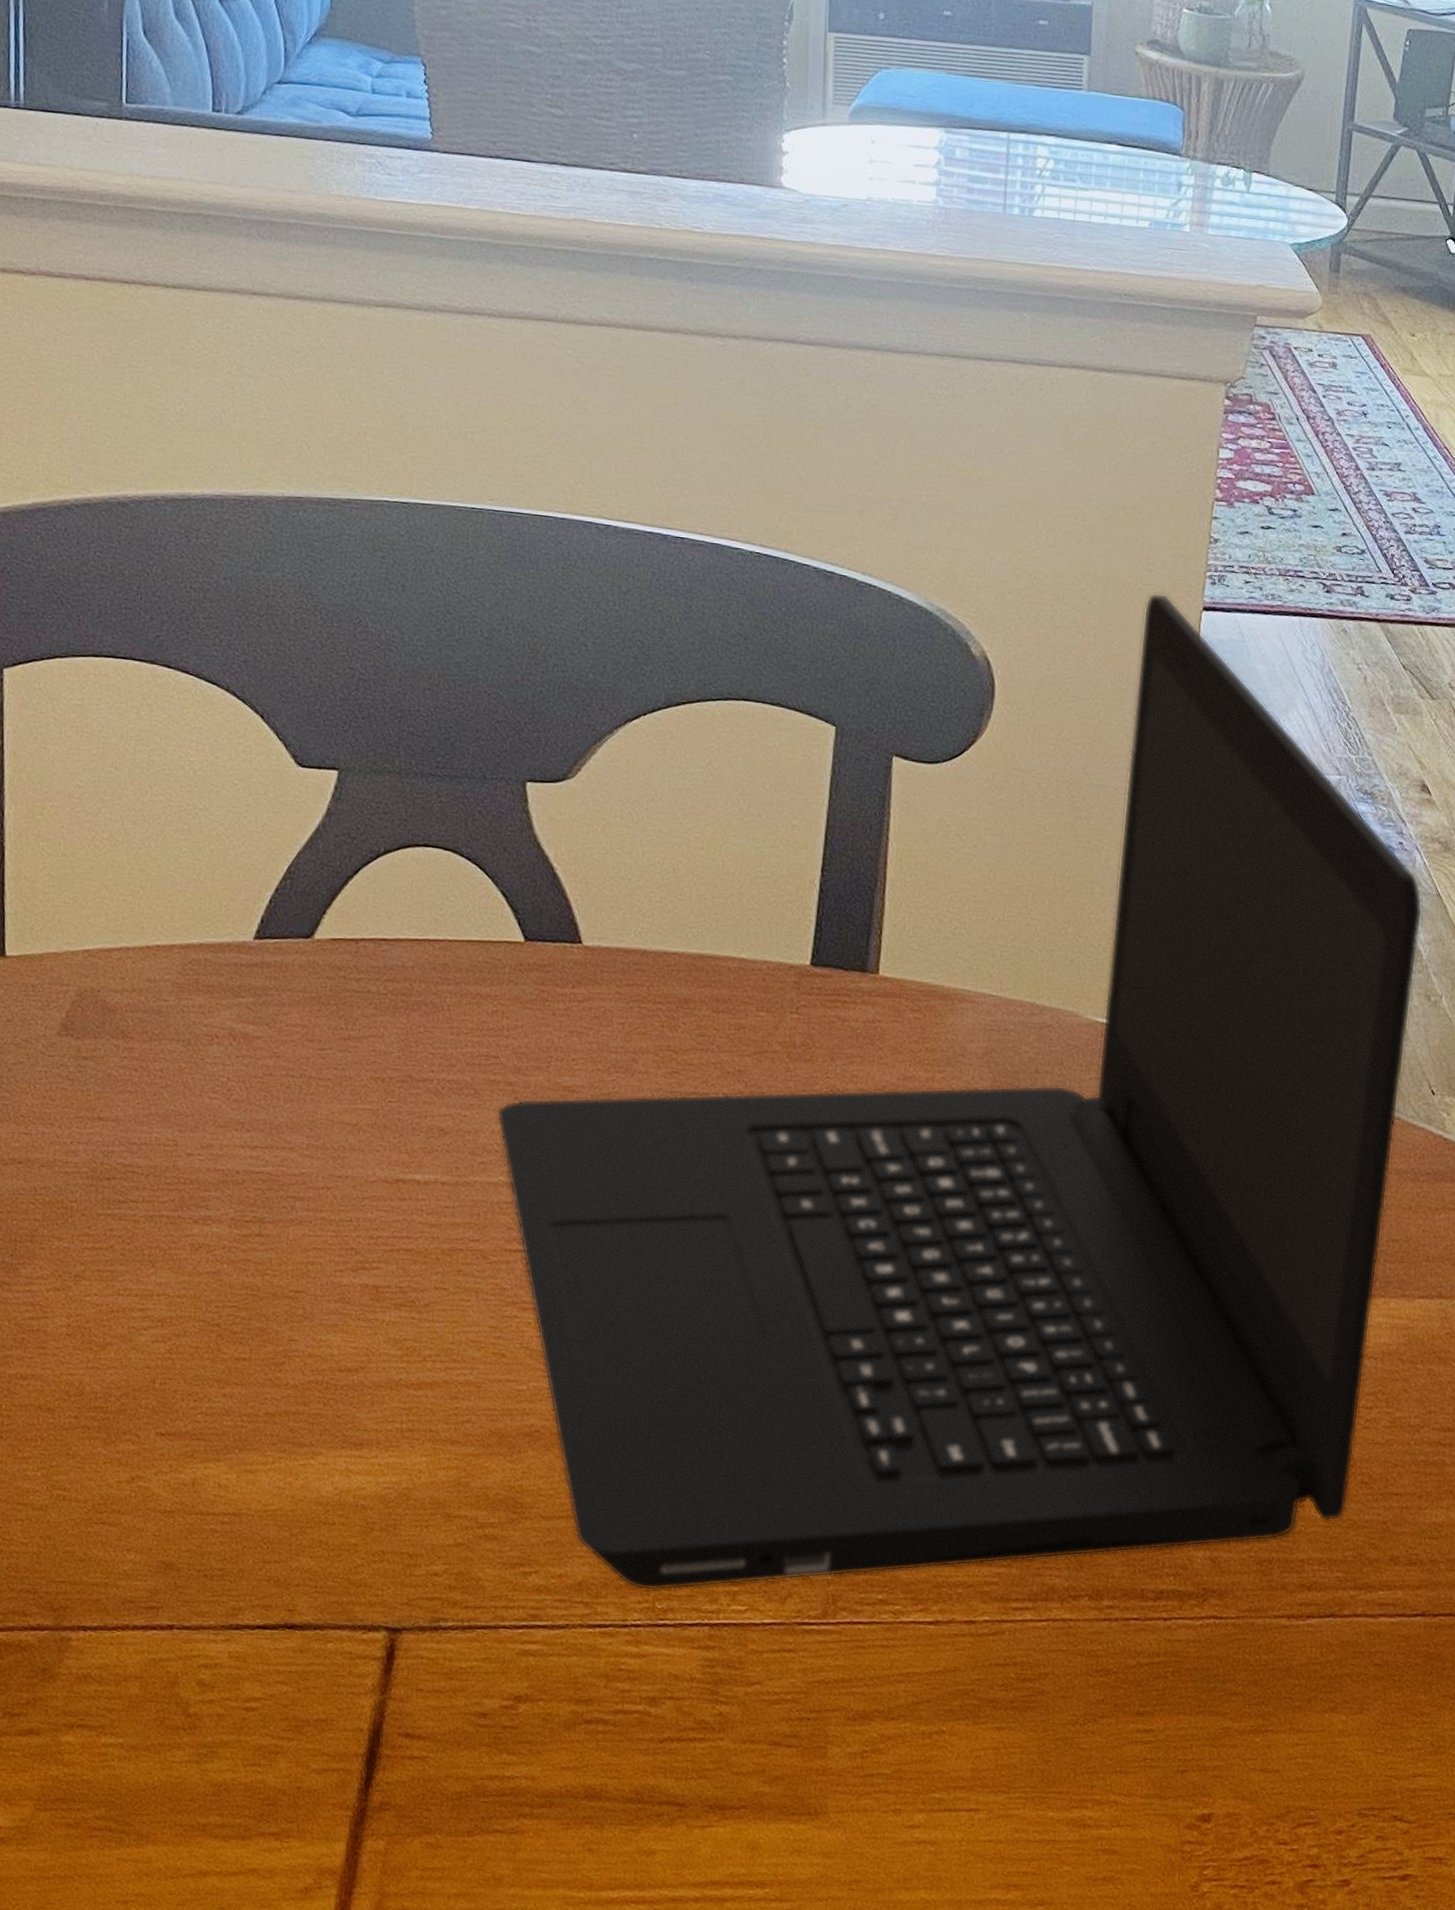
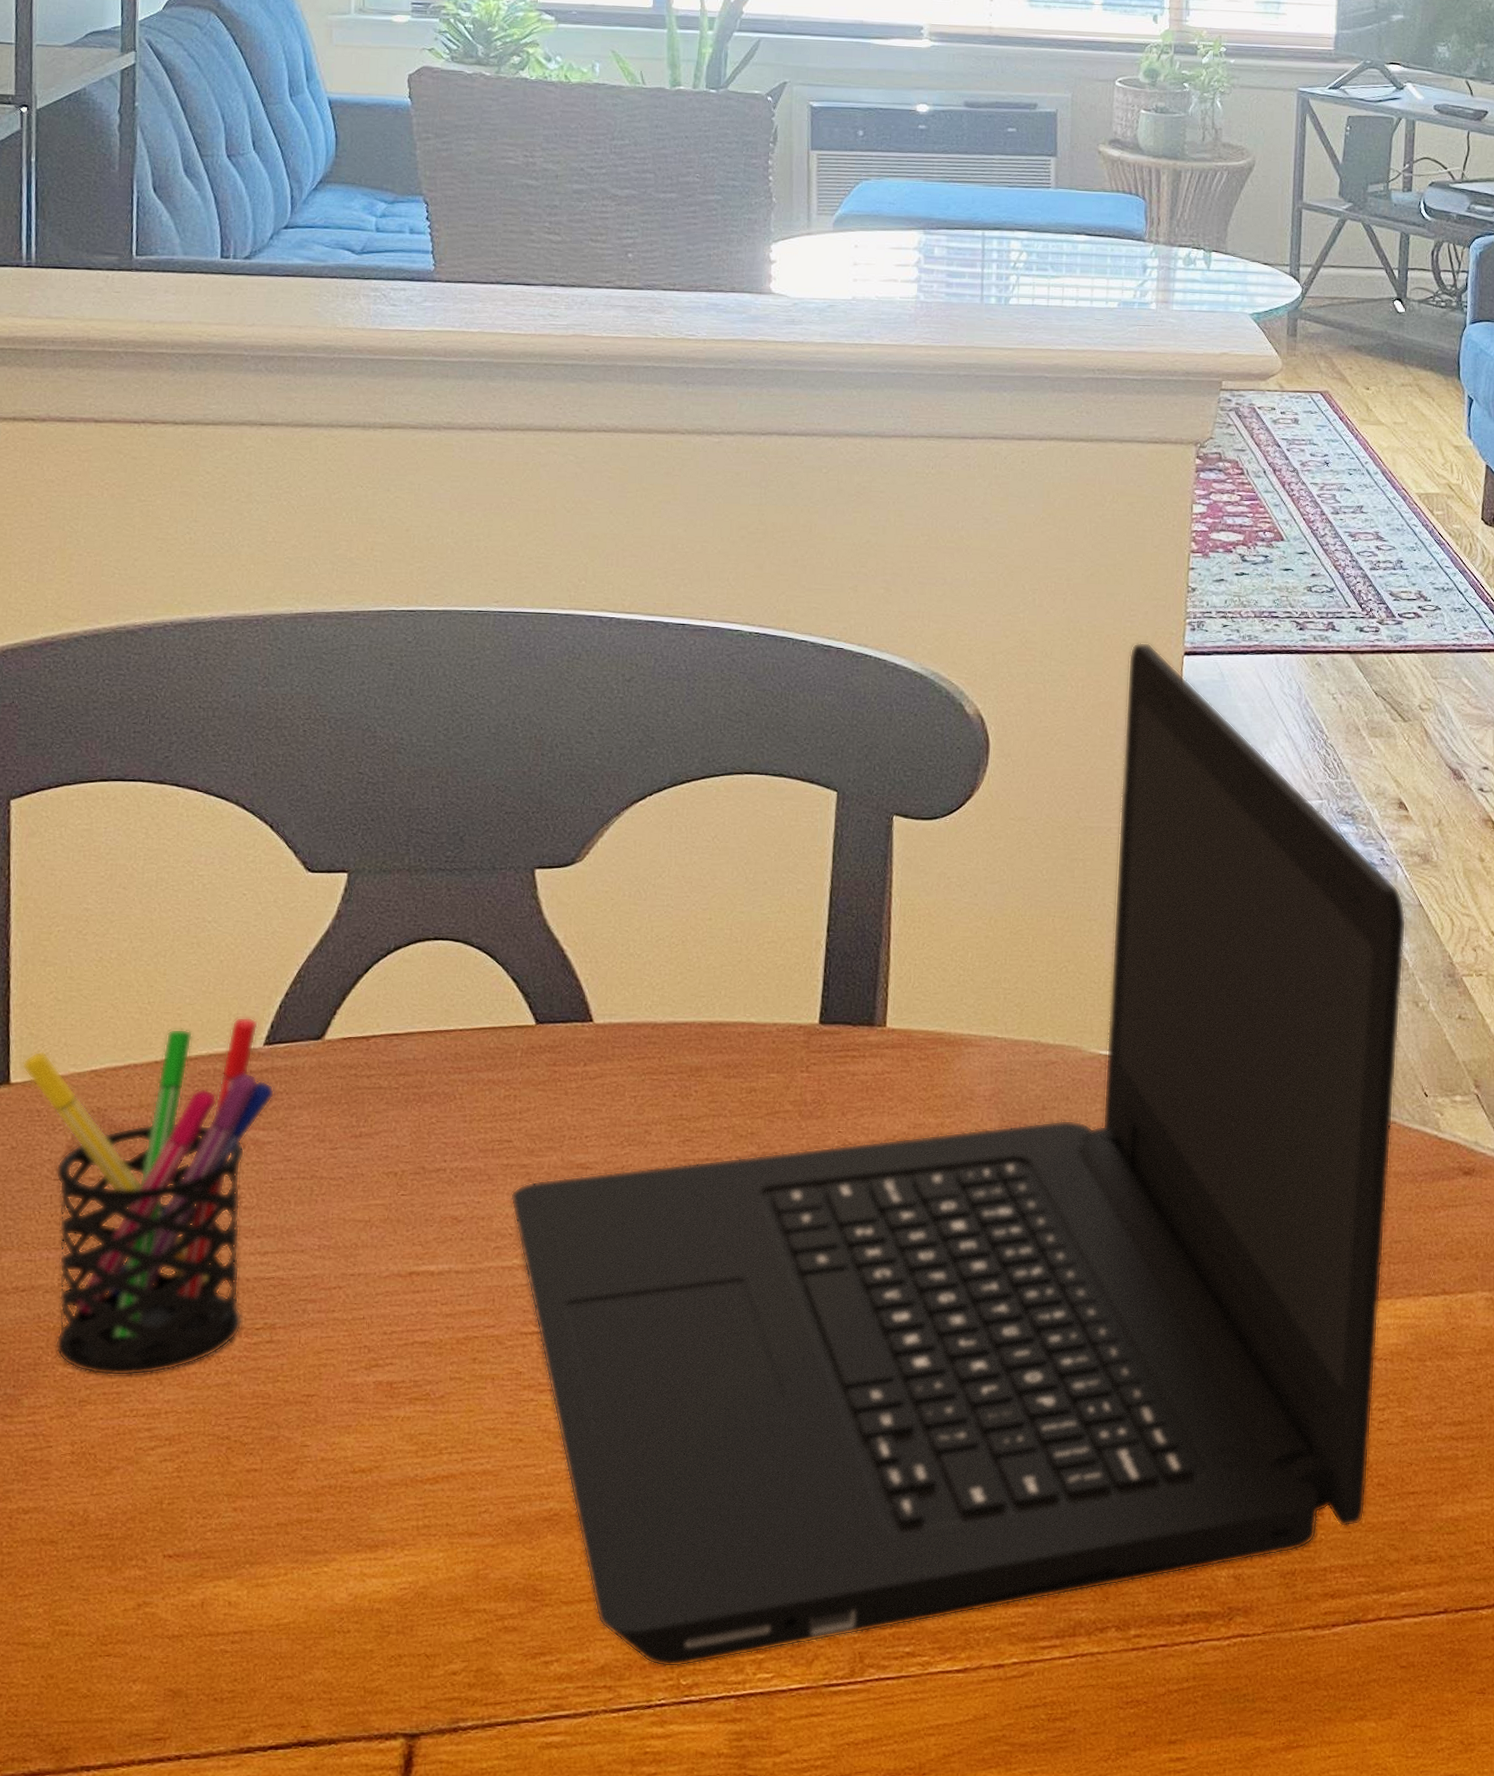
pen holder: none [16,908,265,1256] -> present [21,1017,275,1376]

